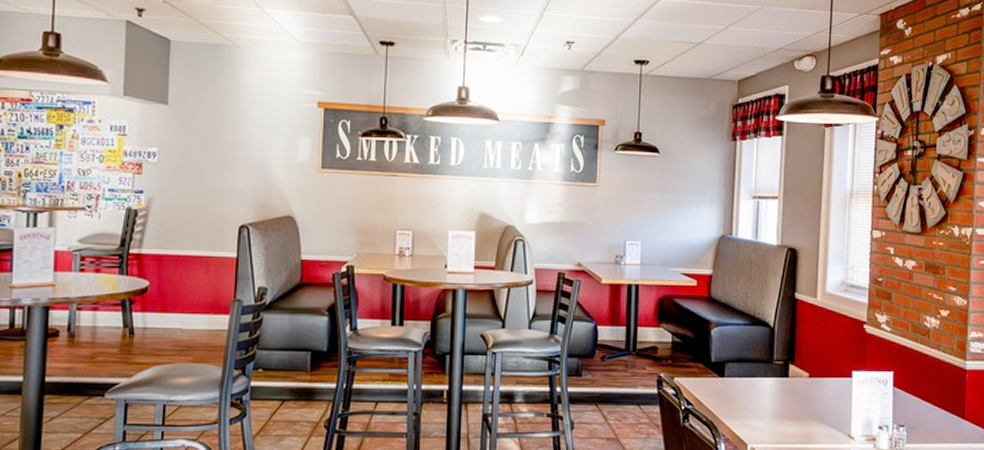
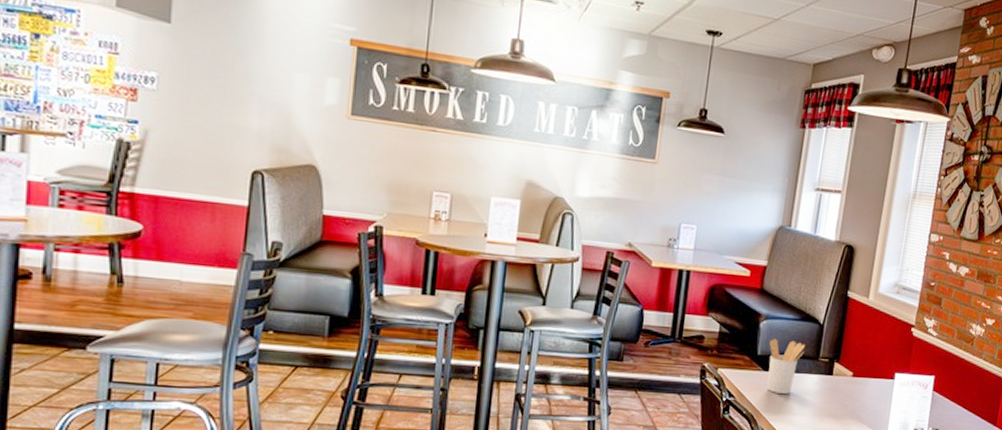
utensil holder: none [722,344,758,400] -> present [767,338,805,395]

